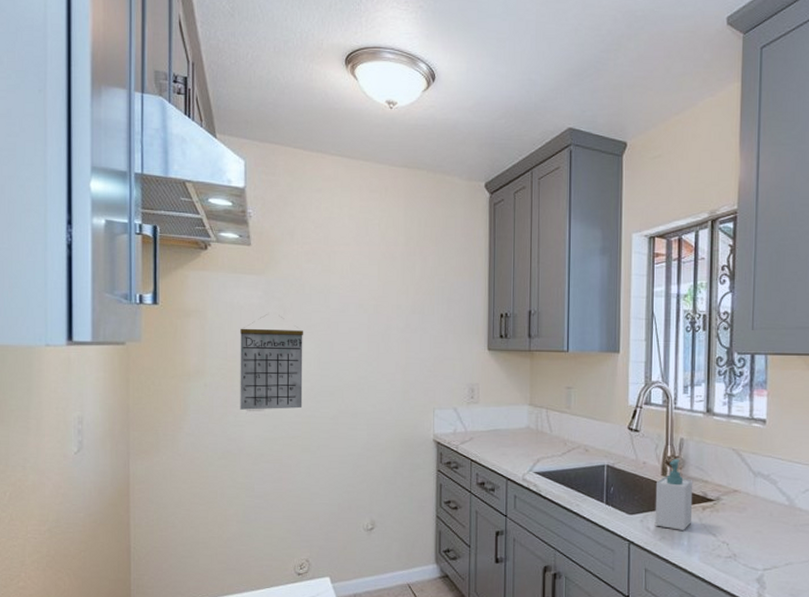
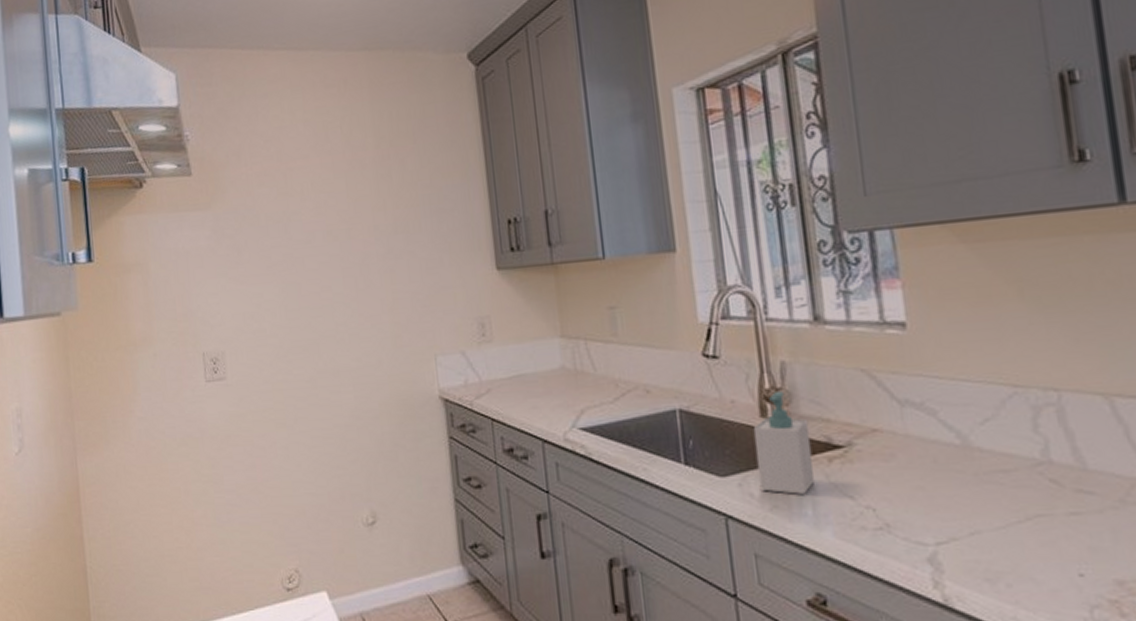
calendar: present [240,314,304,410] -> none [189,258,272,381]

